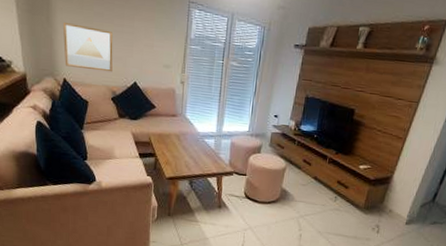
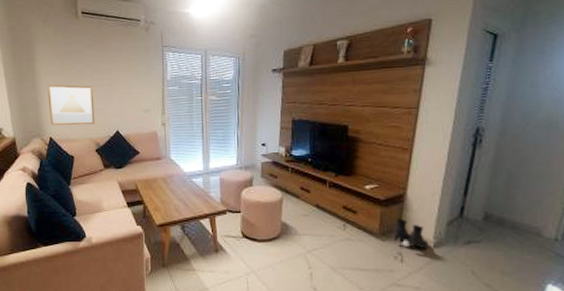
boots: none [375,197,403,225] -> present [393,218,429,249]

